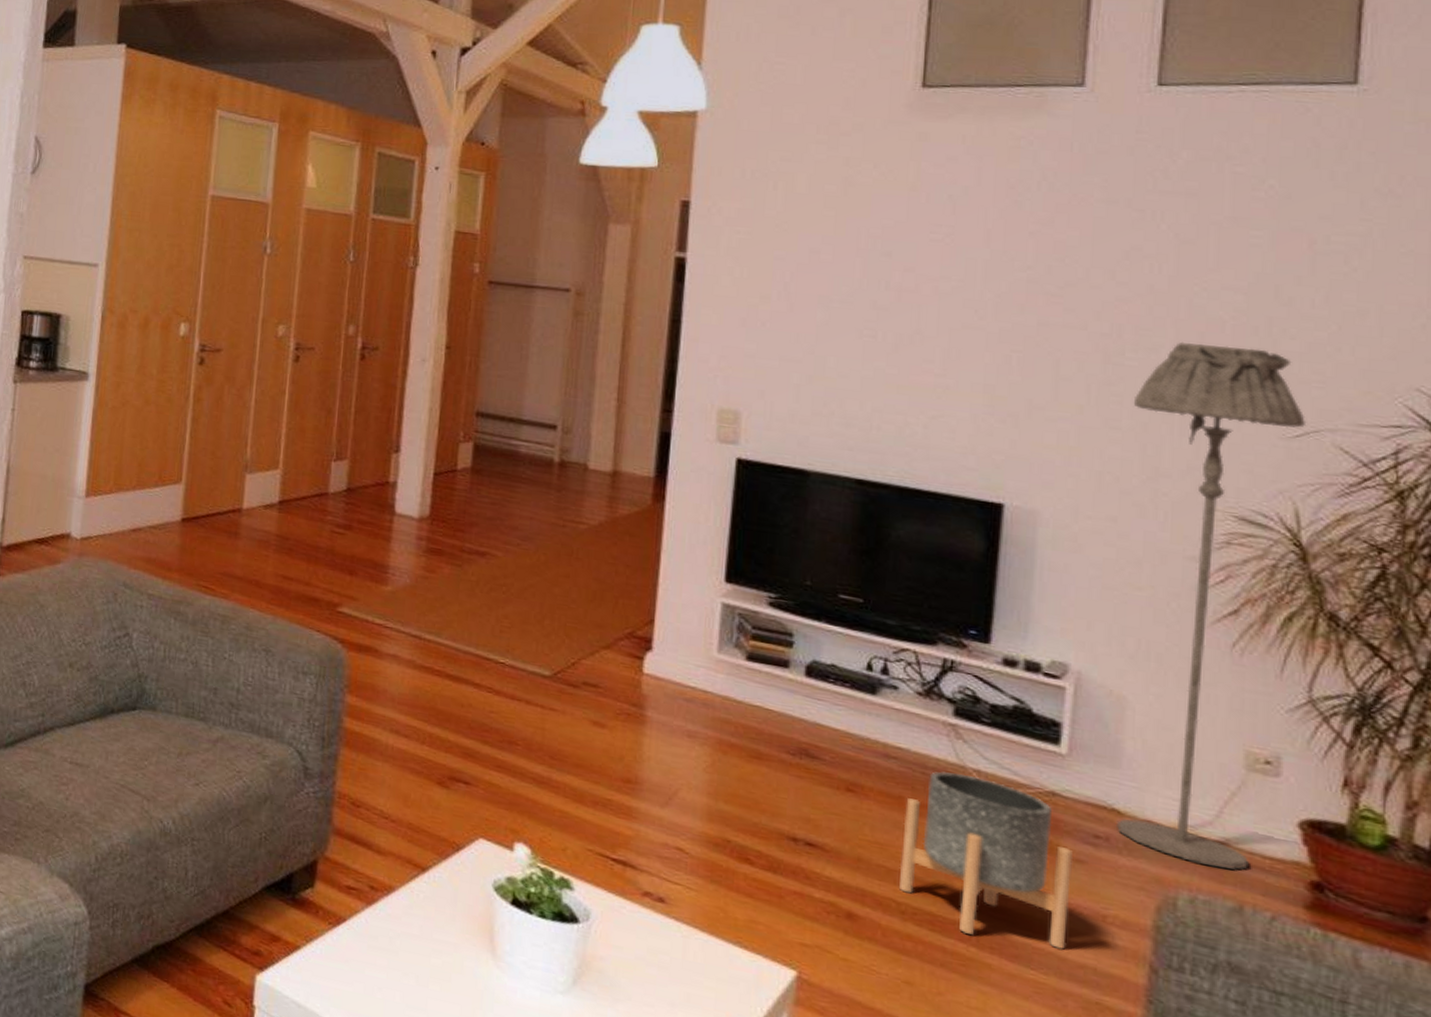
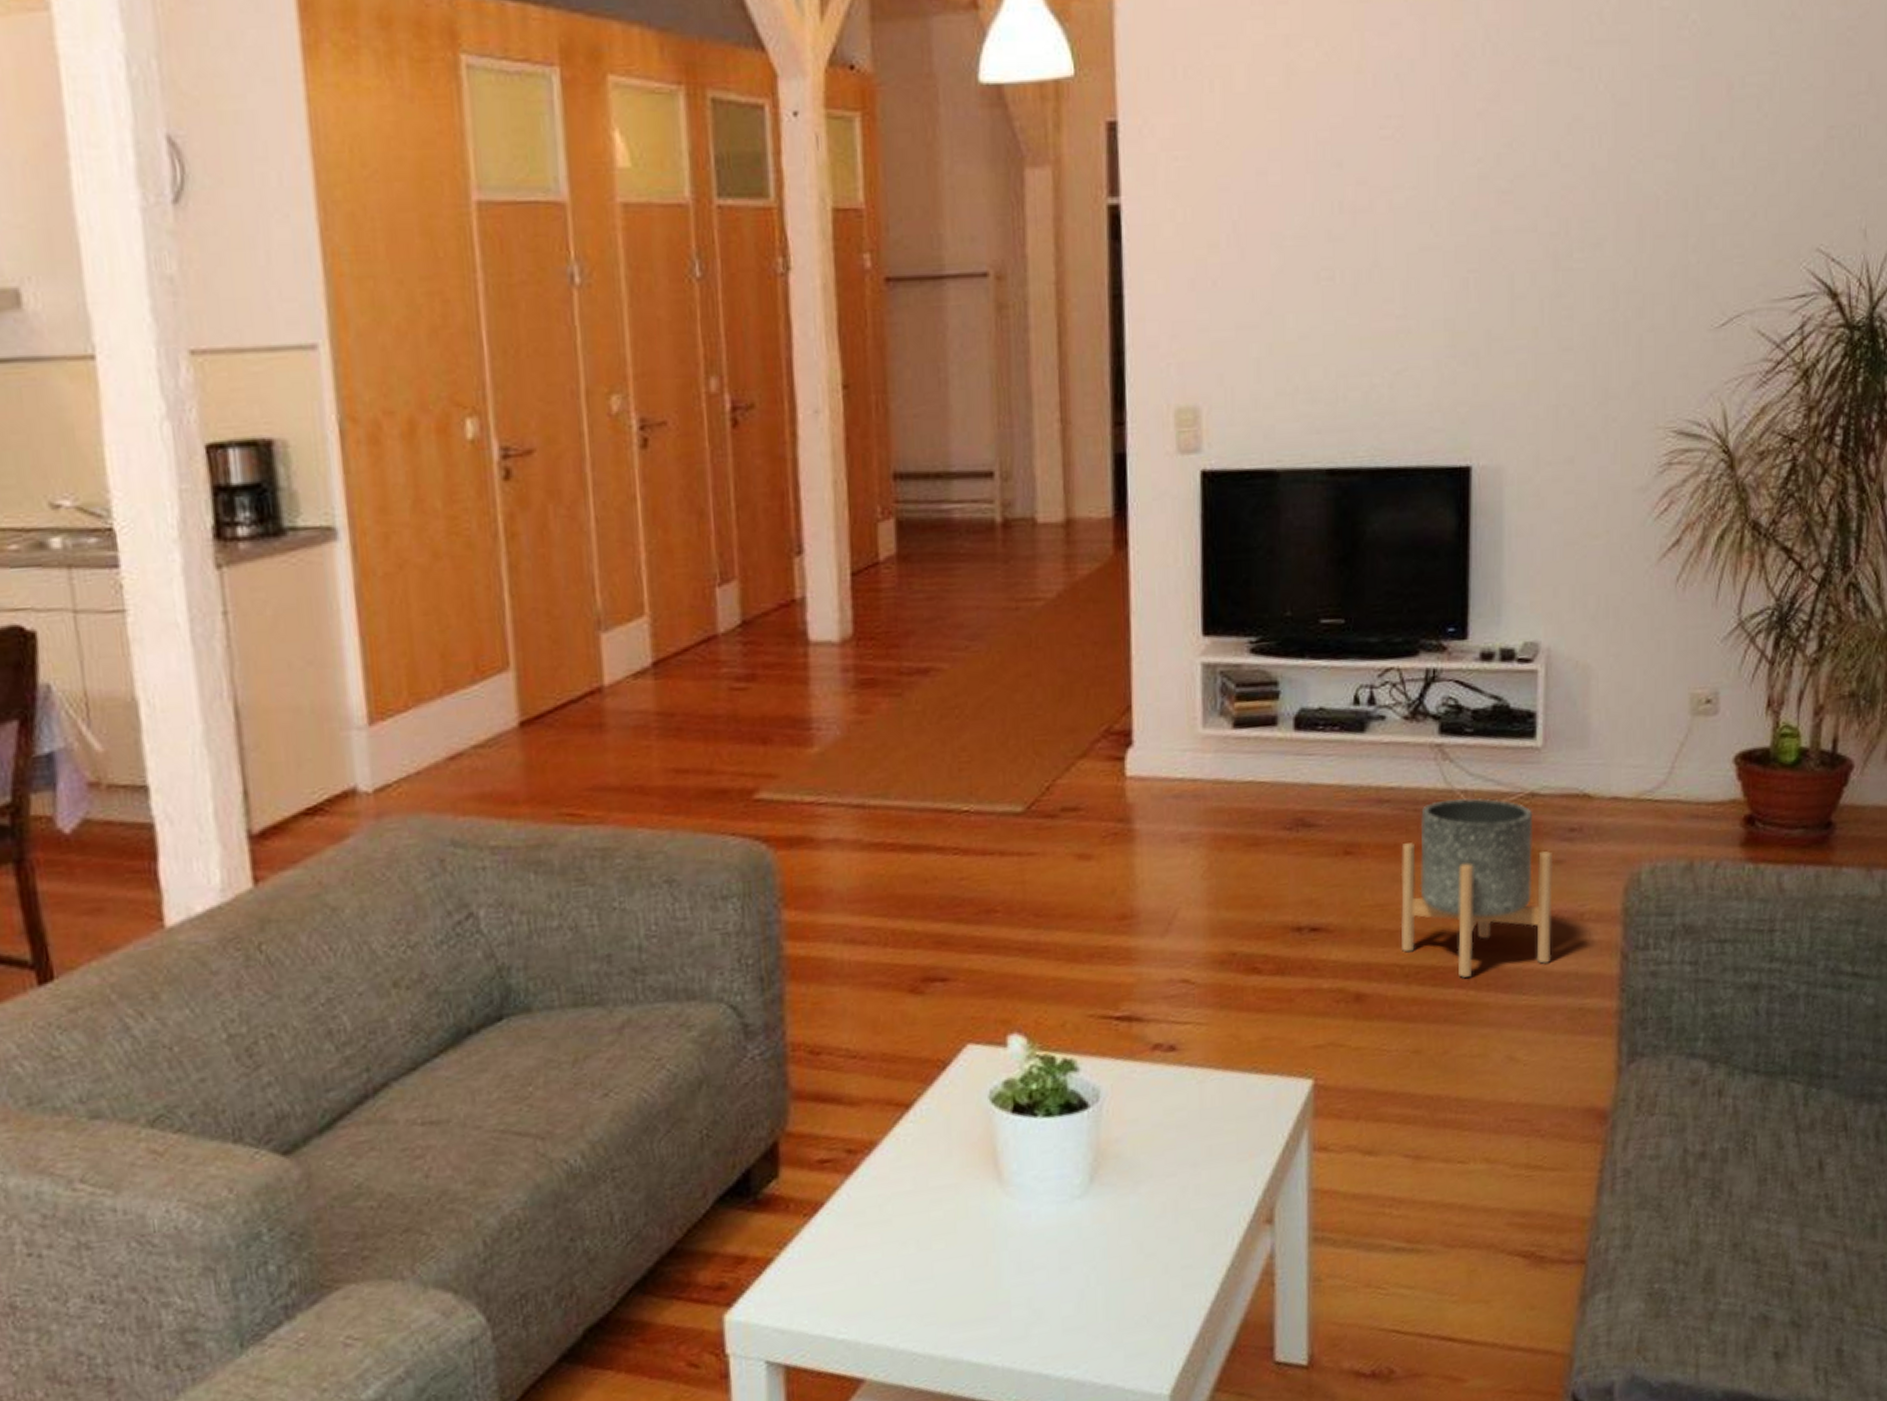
floor lamp: present [1117,341,1307,870] -> none [1582,226,1731,830]

